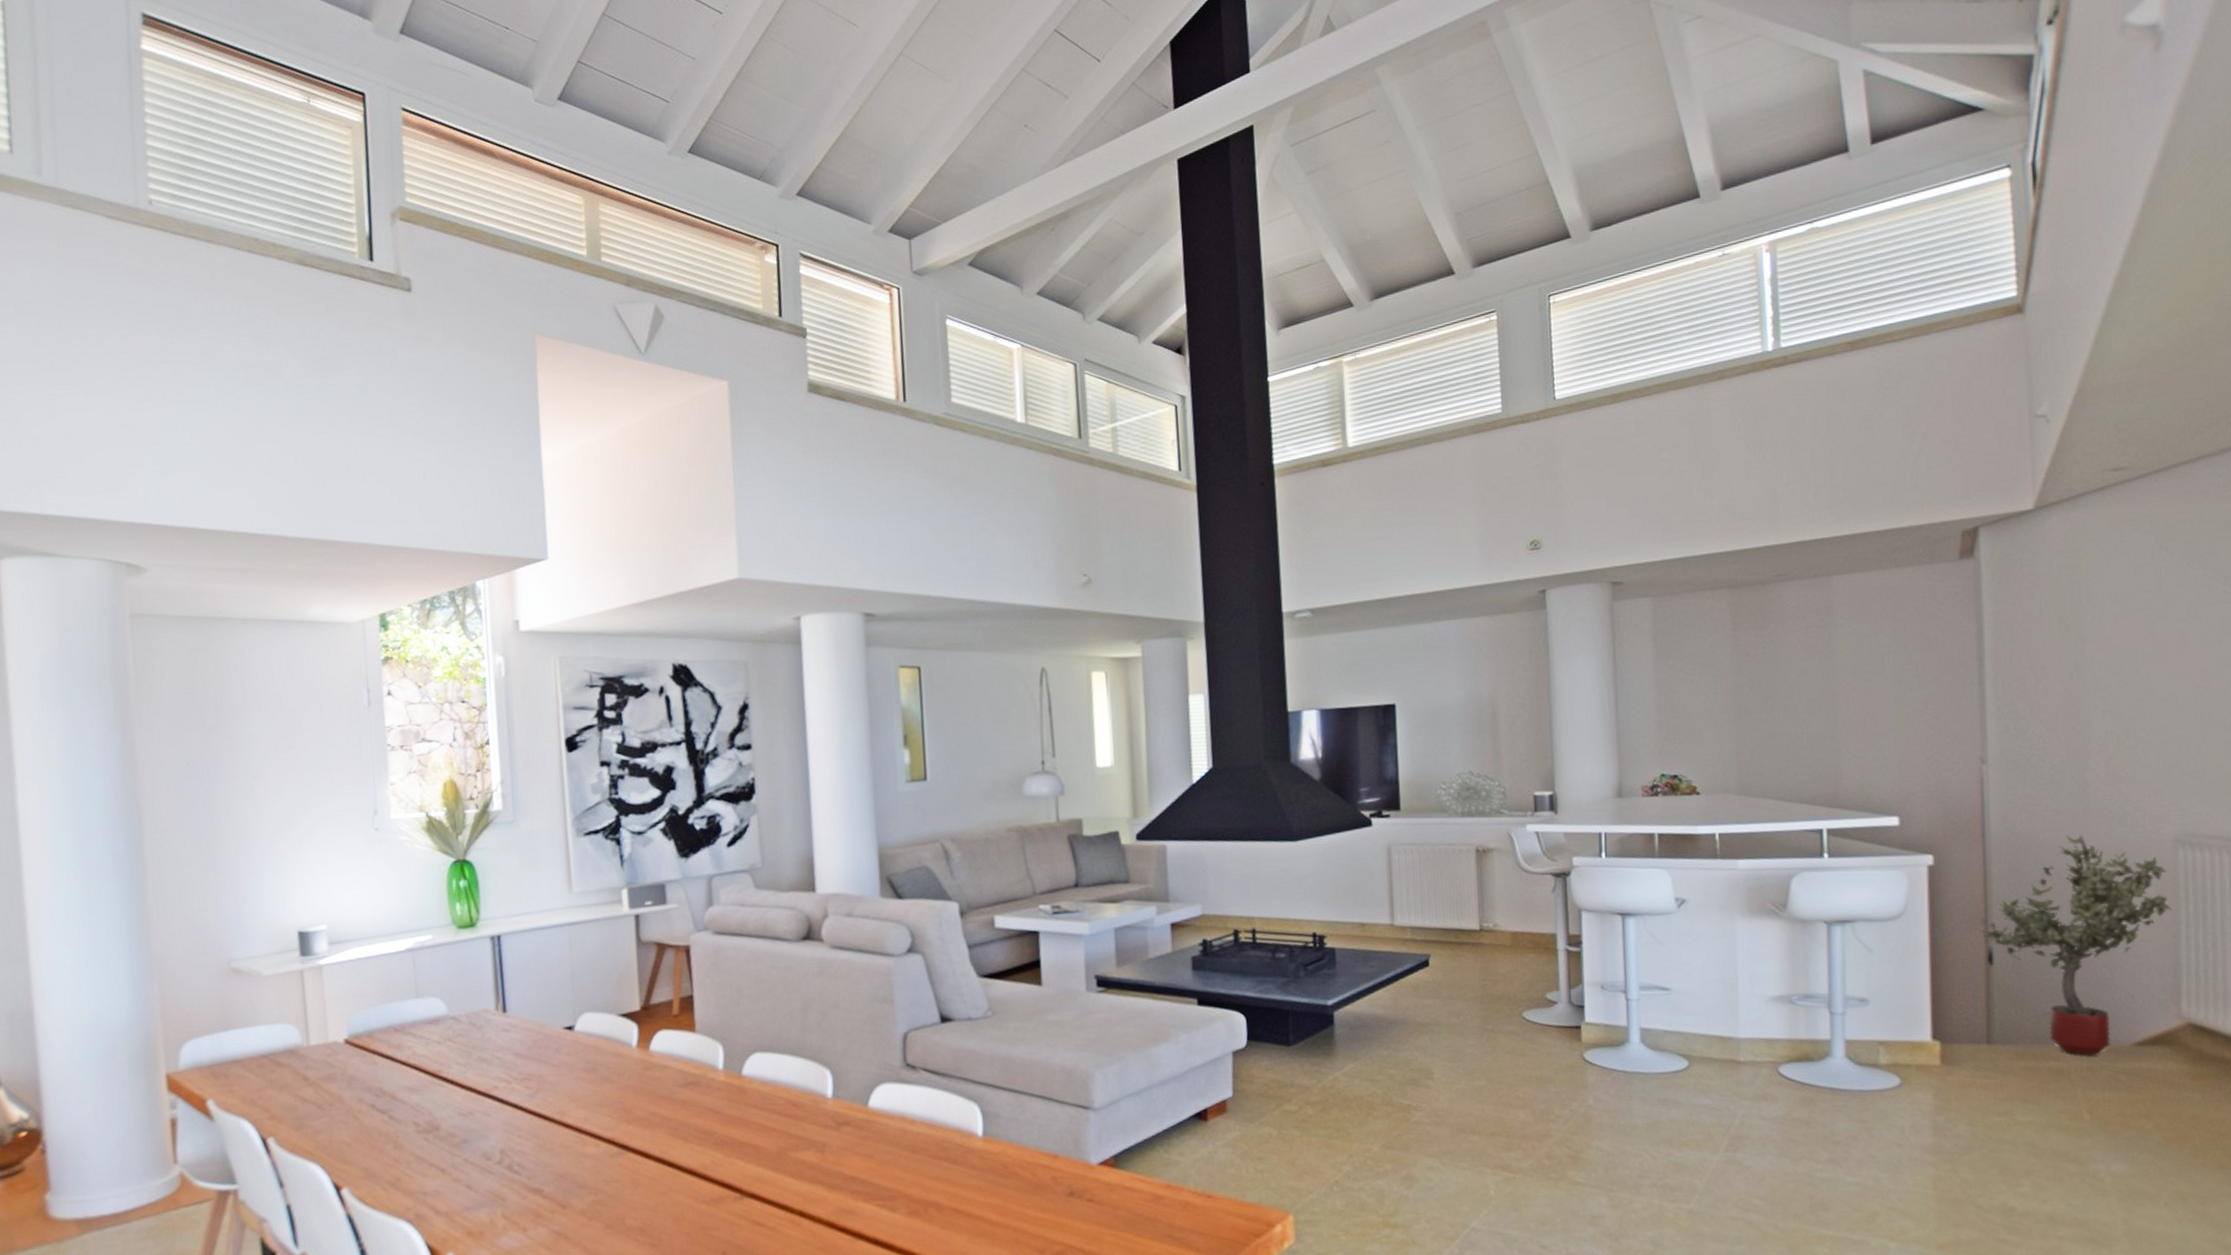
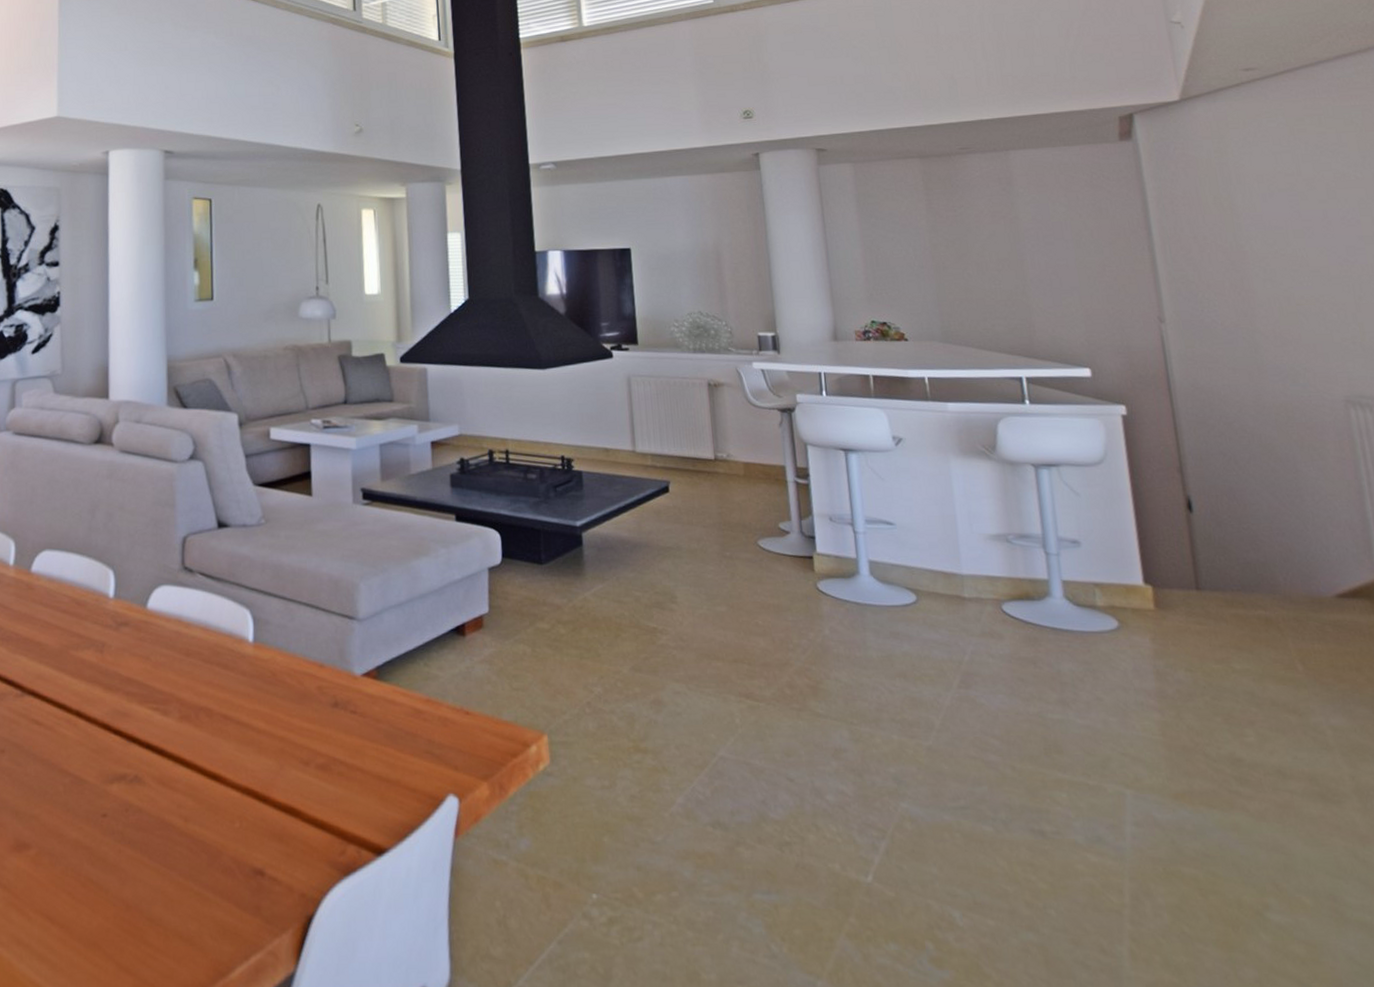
potted tree: present [1982,835,2172,1056] -> none [1179,392,1352,606]

